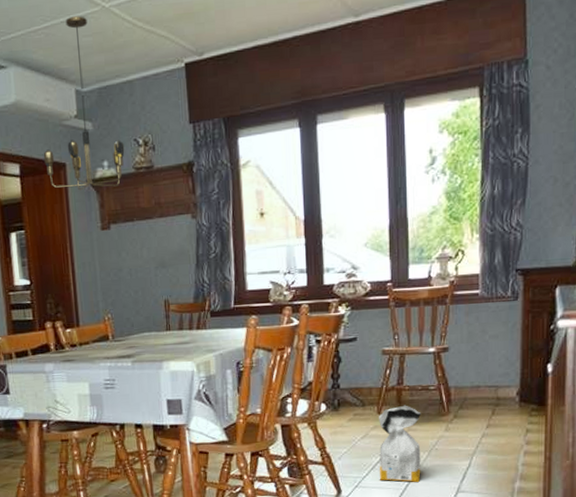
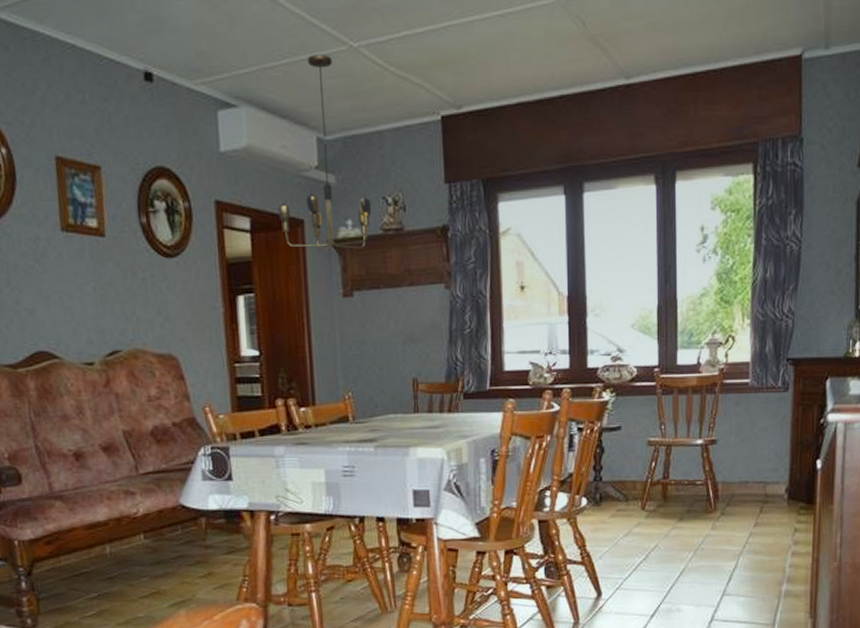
bag: present [379,405,422,483] -> none [643,500,688,585]

